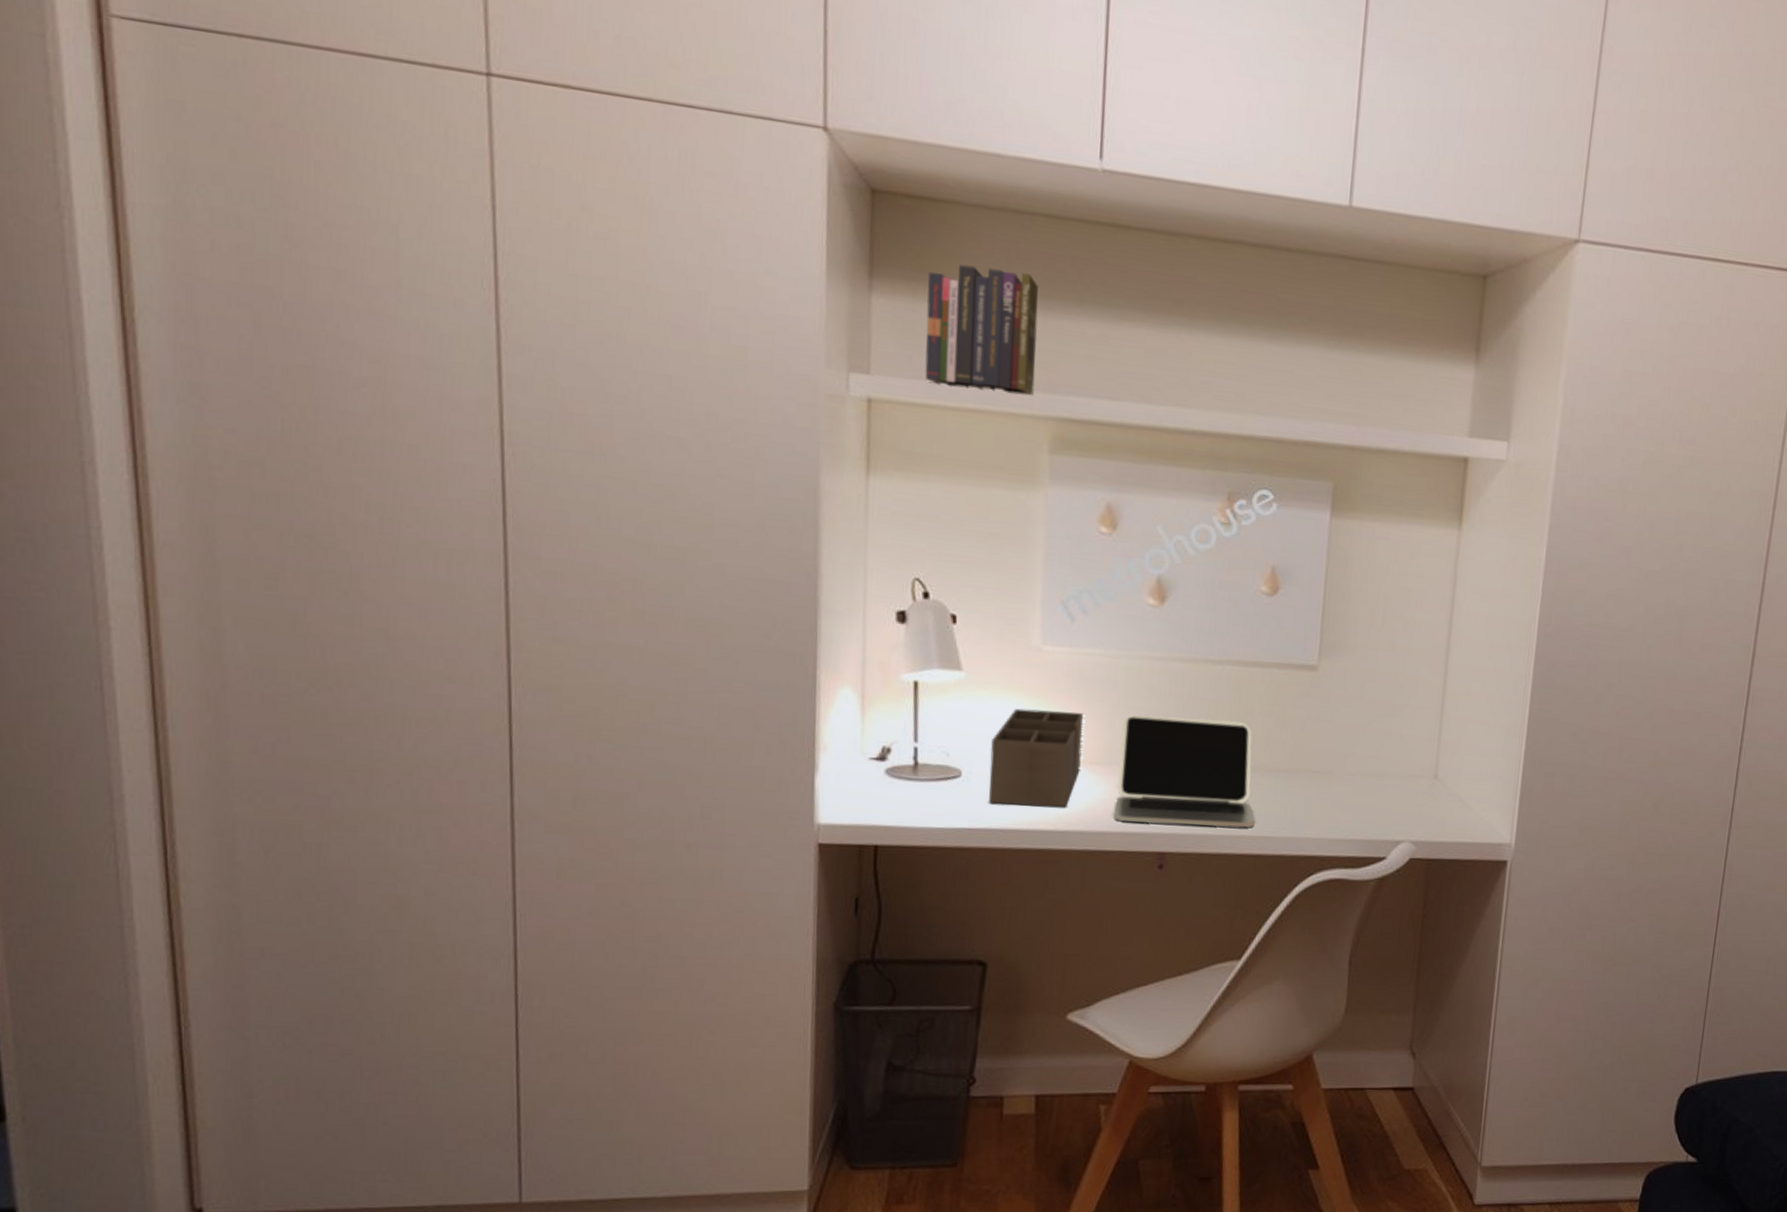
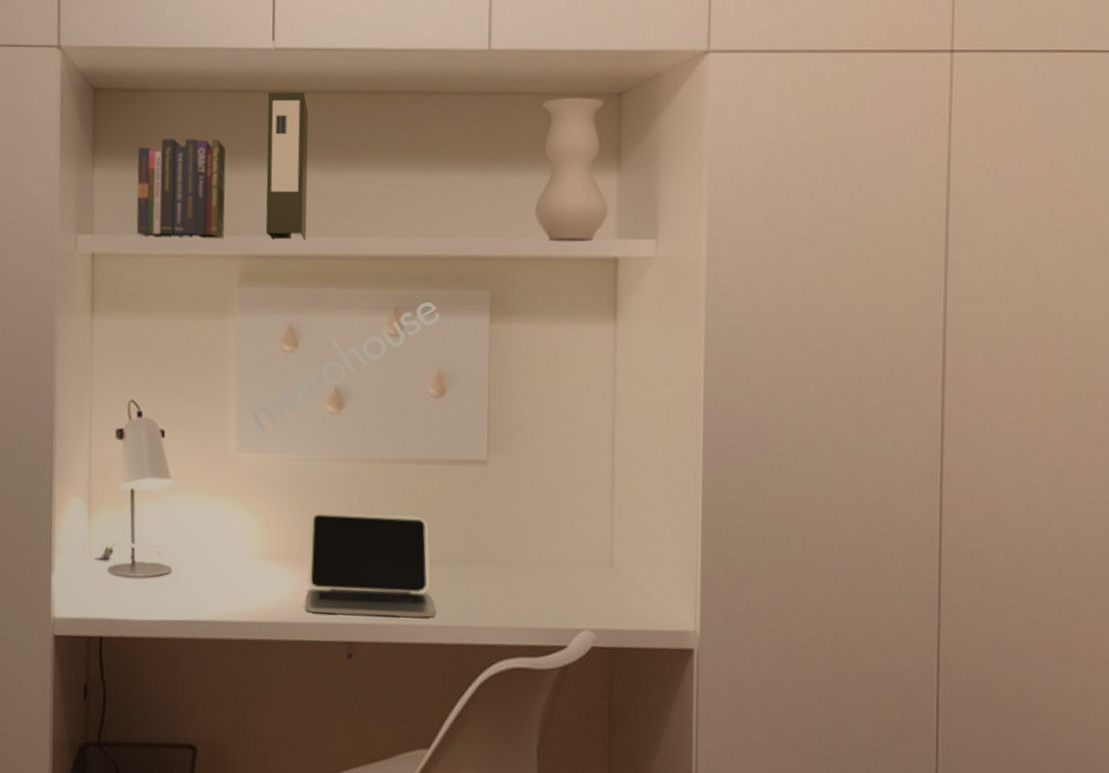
desk organizer: present [989,708,1084,807] -> none [195,510,275,600]
binder: none [1083,223,1140,407] -> present [265,92,309,241]
vase: none [1386,273,1468,438] -> present [535,97,608,242]

